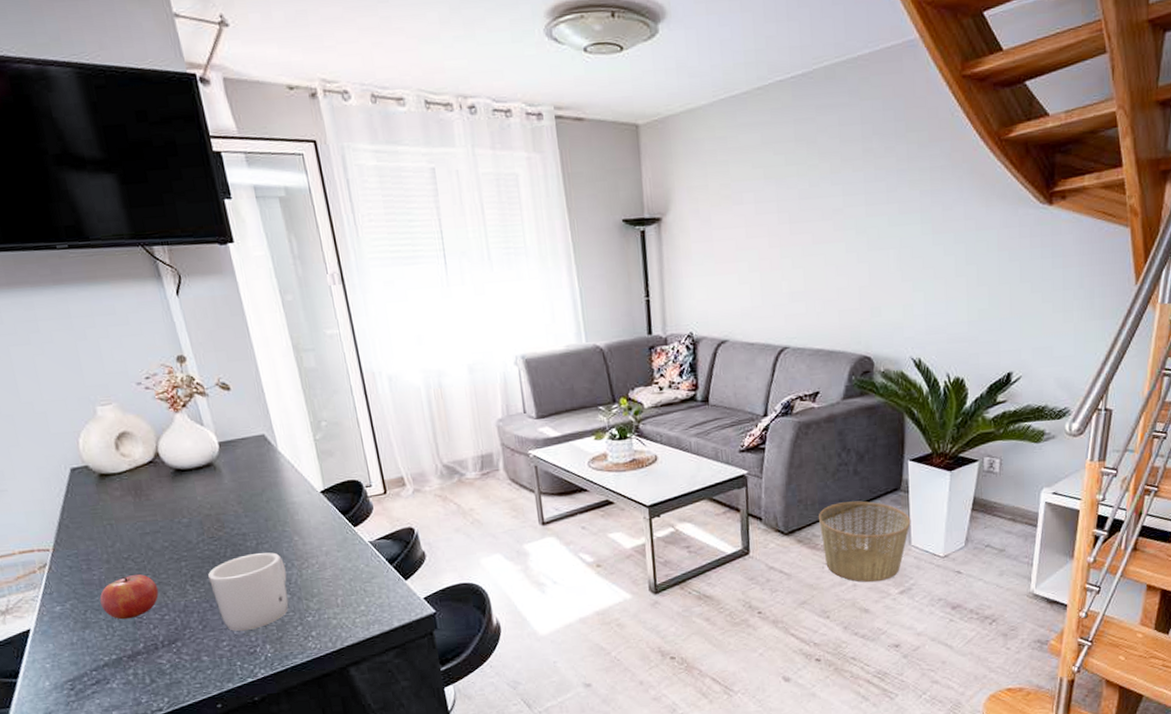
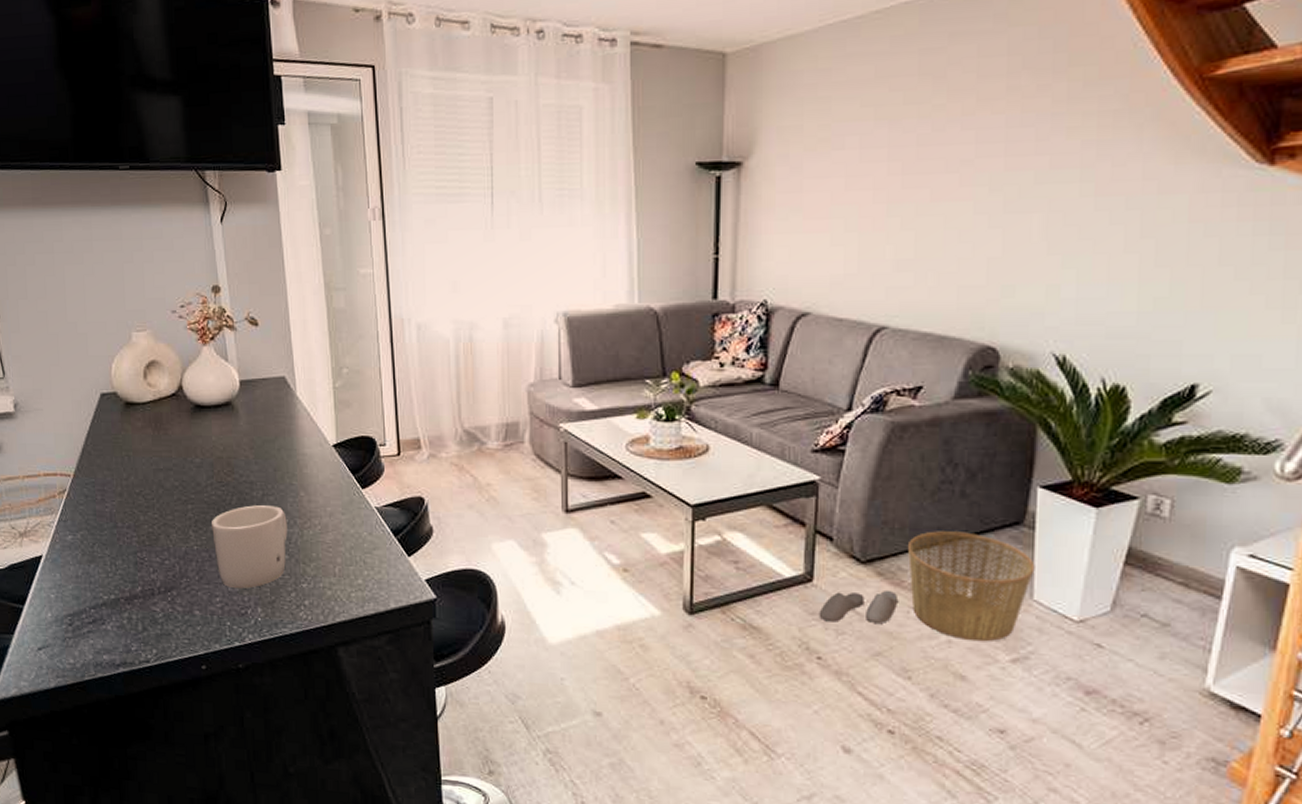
fruit: present [99,574,159,620] -> none [108,512,163,559]
slippers: none [756,552,814,584] -> present [819,589,897,623]

